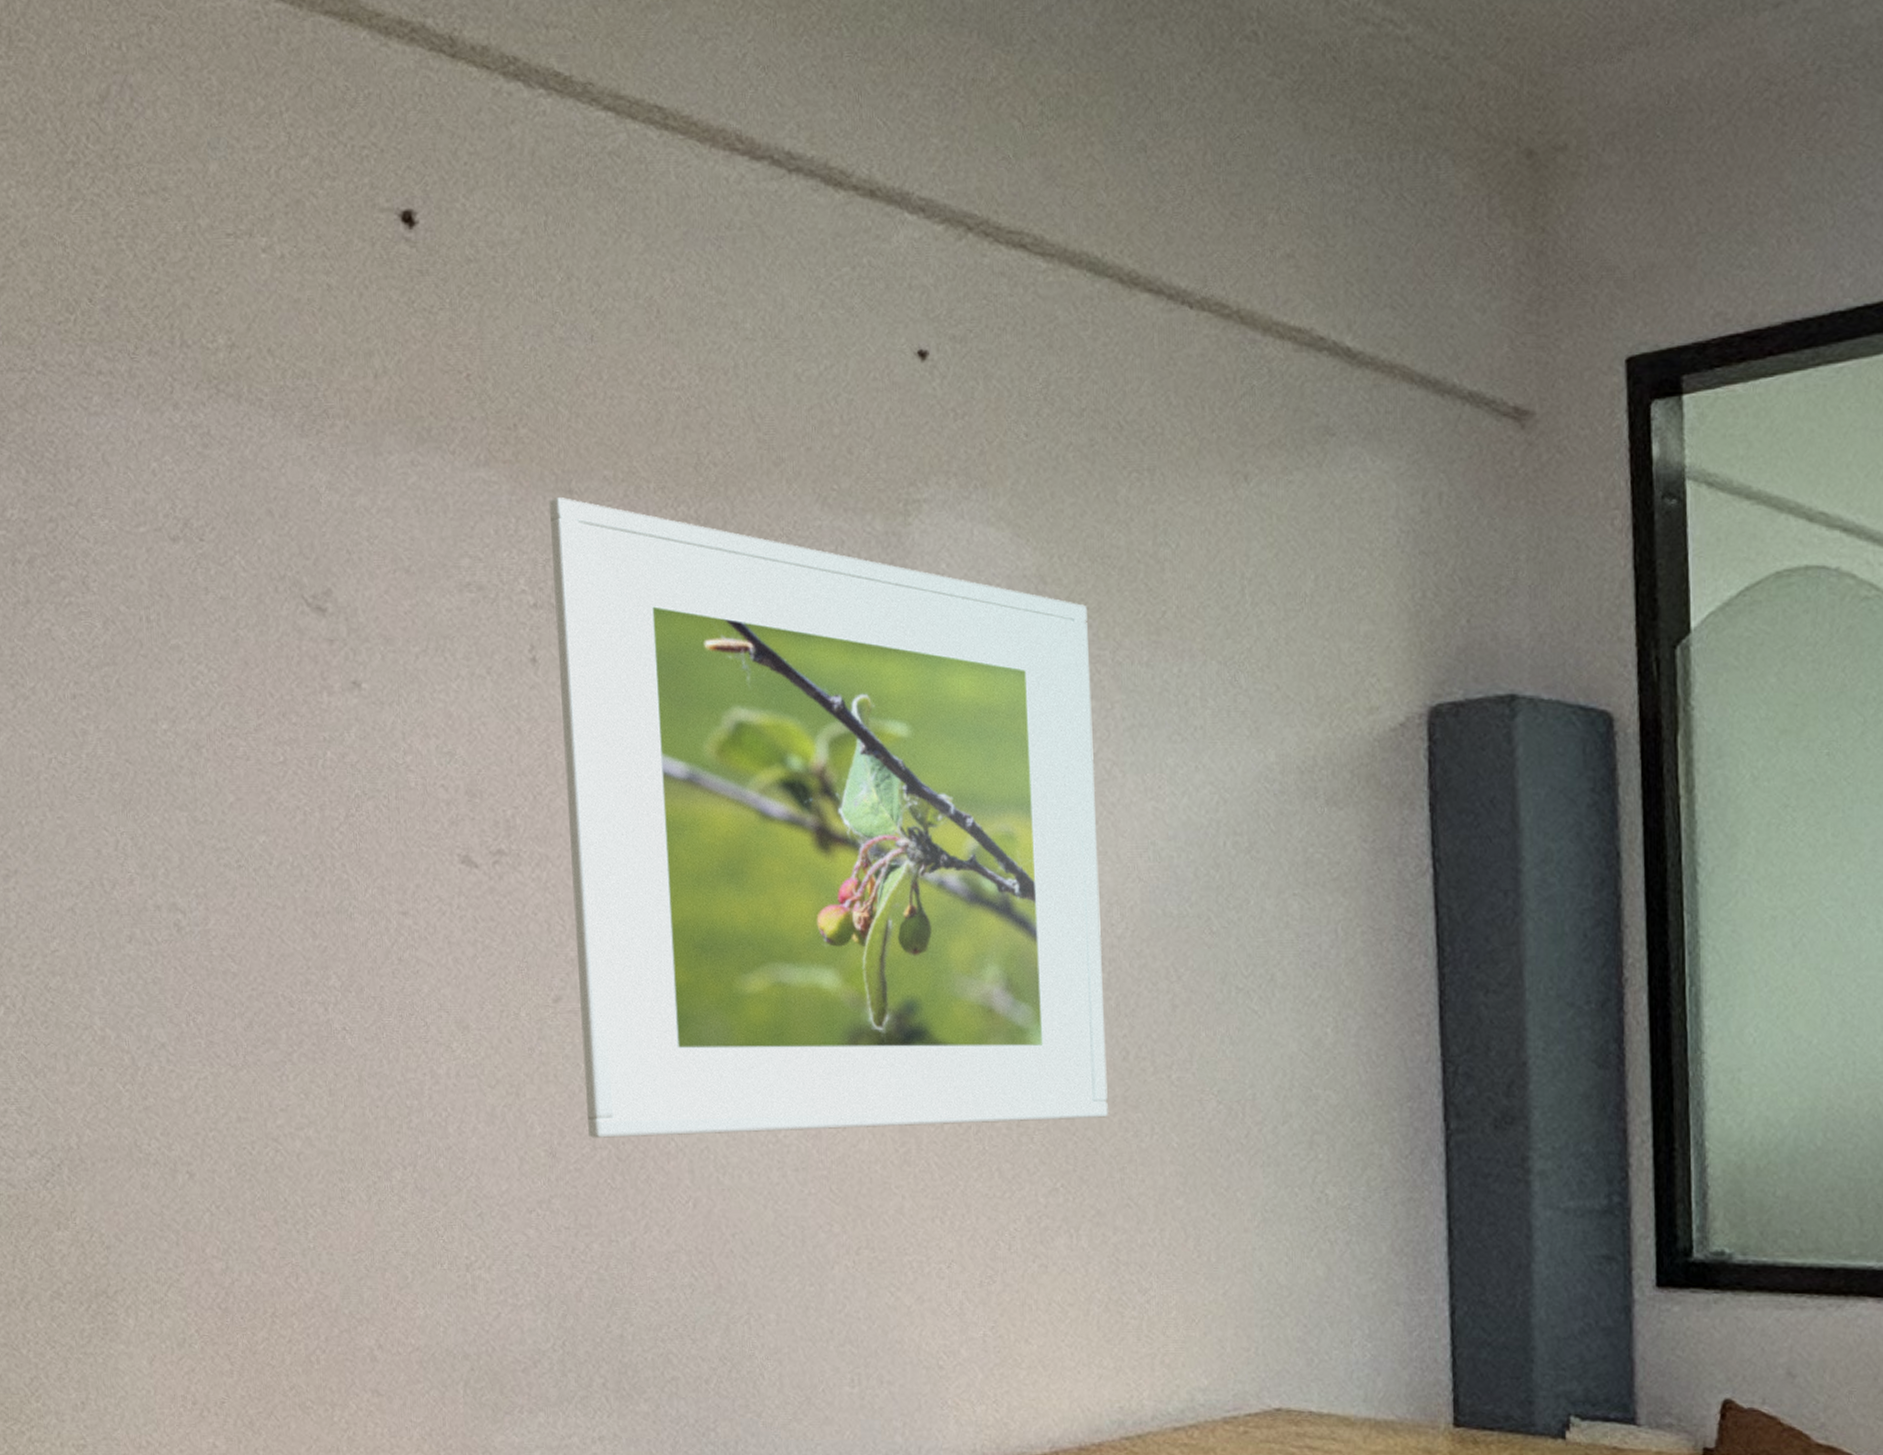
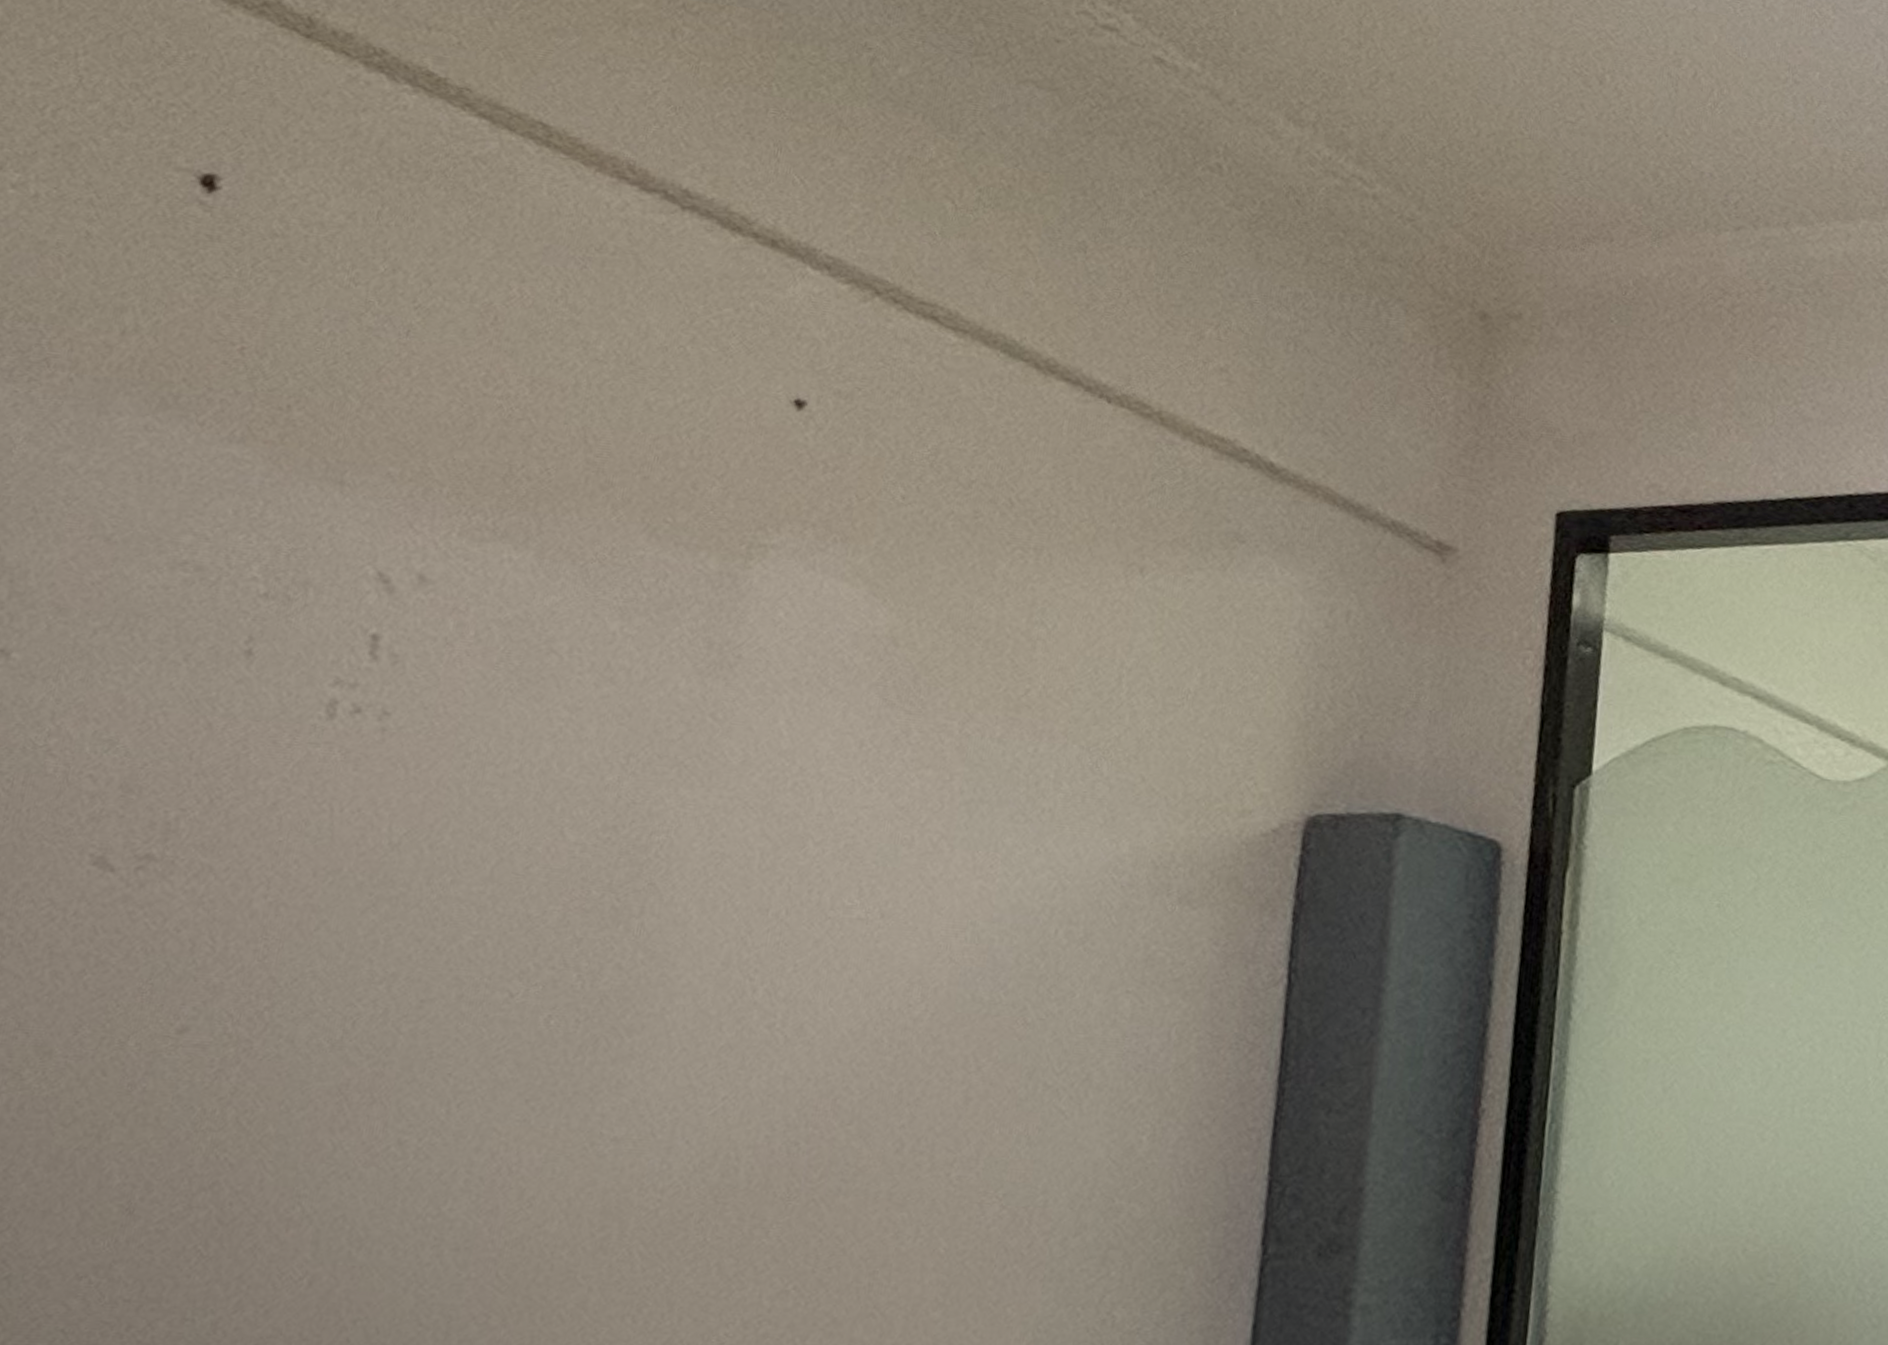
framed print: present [548,497,1108,1138] -> none [185,487,941,1215]

